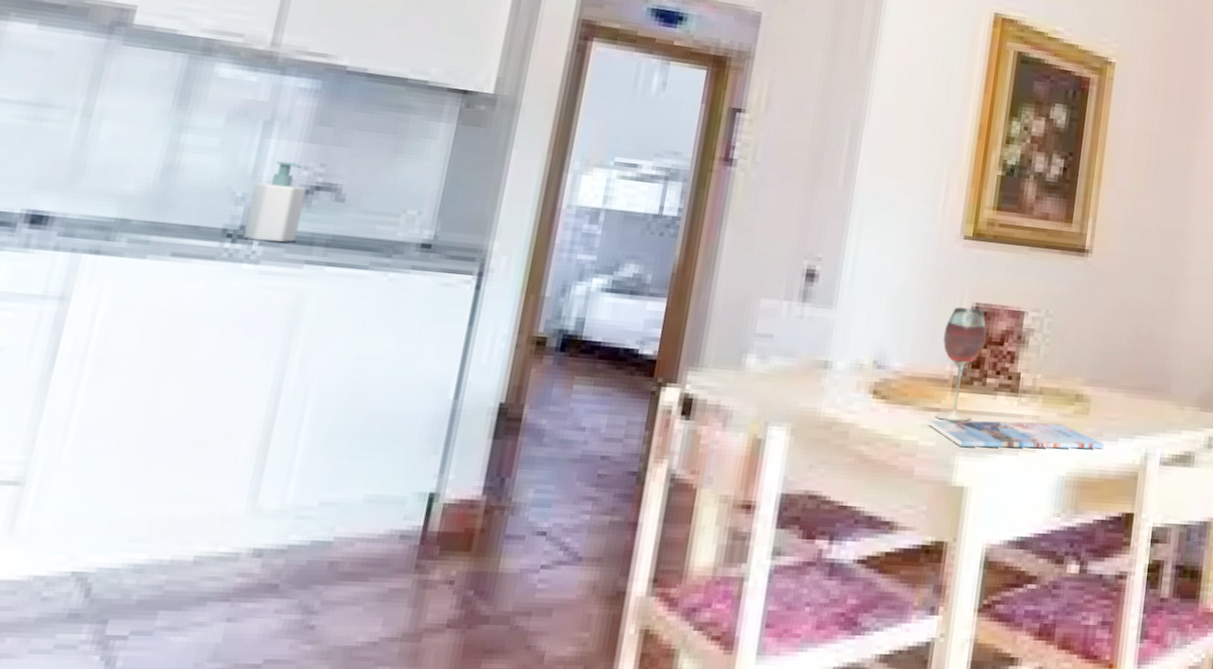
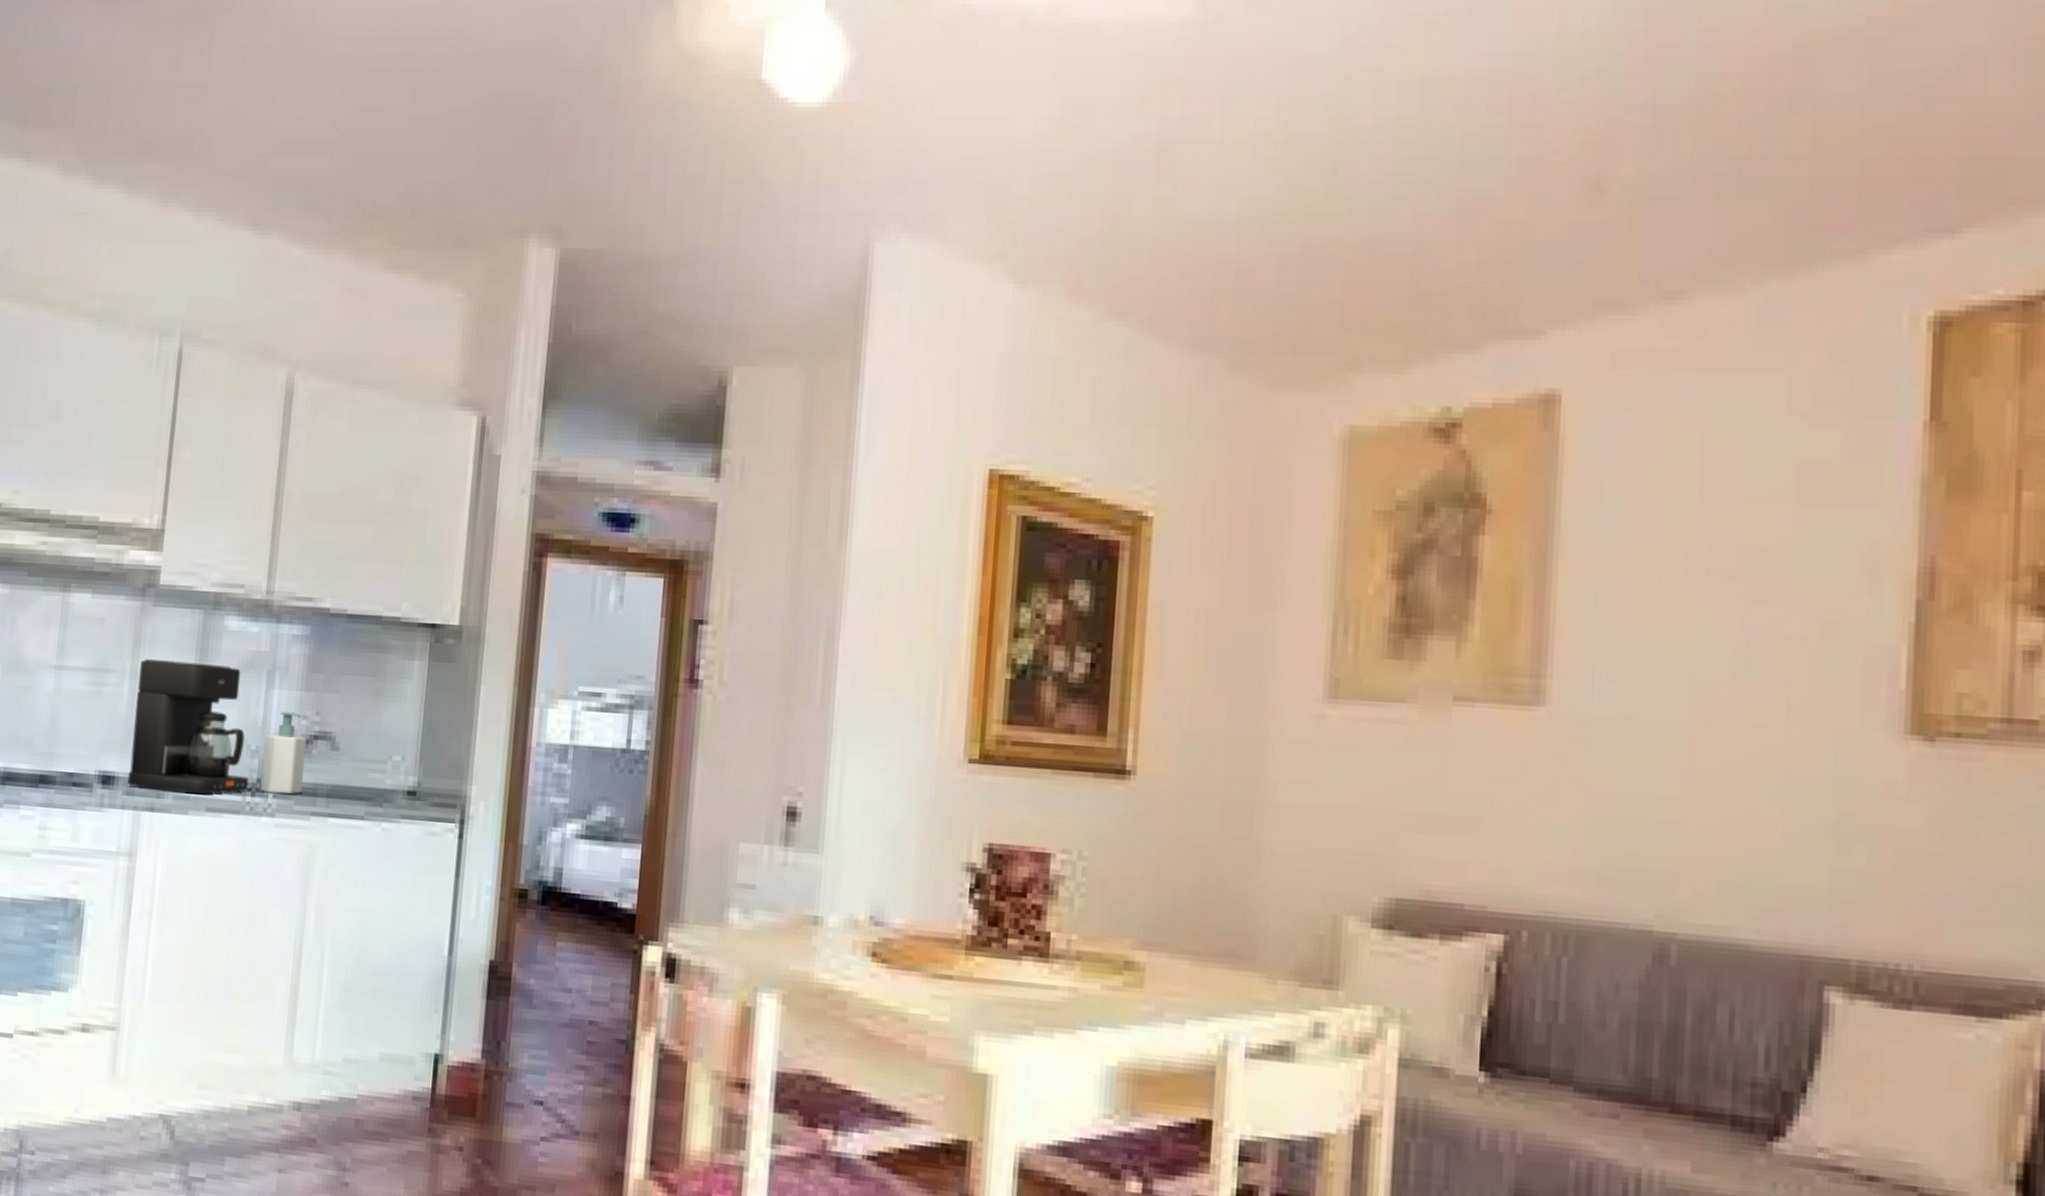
coffee maker: none [66,98,231,239] -> present [127,659,249,795]
magazine: present [927,419,1104,449] -> none [938,988,1166,1034]
wineglass: present [935,307,987,422] -> none [946,849,1004,993]

